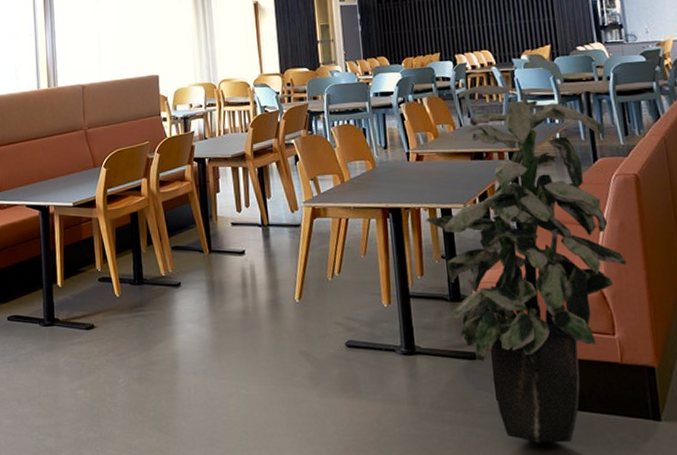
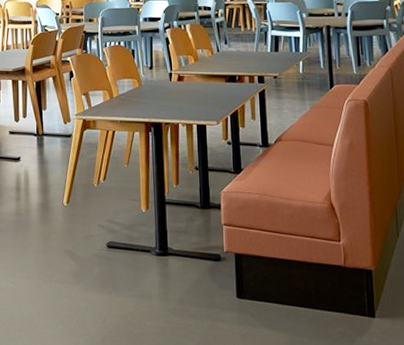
indoor plant: present [426,84,628,443] -> none [183,15,354,336]

